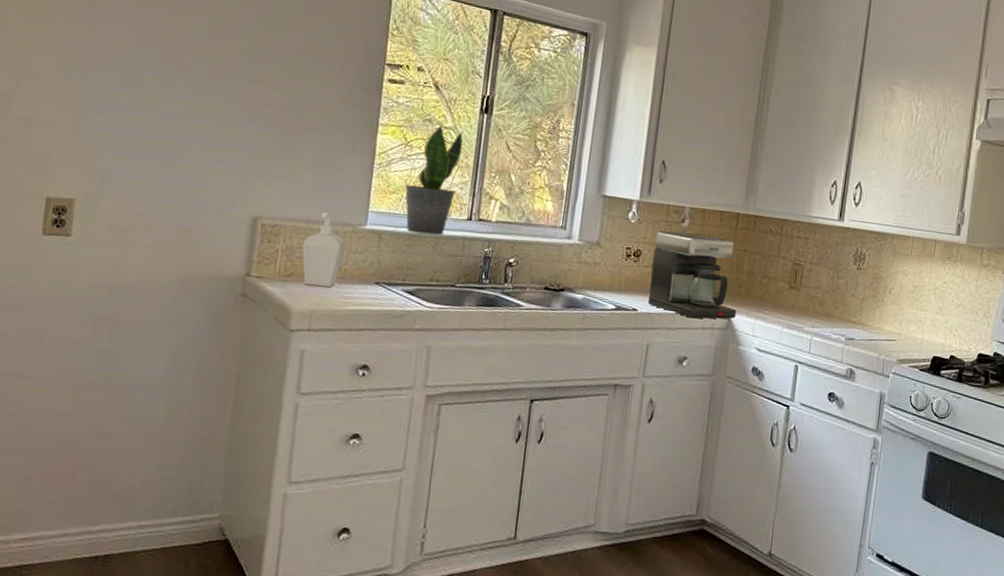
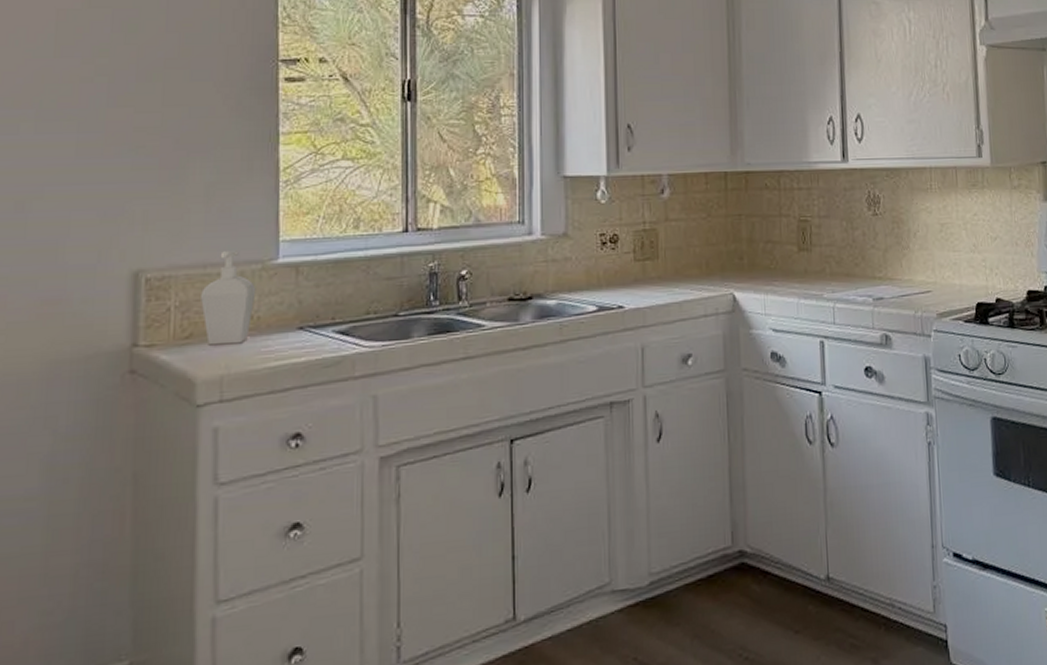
potted plant: present [405,125,463,236] -> none [322,123,386,259]
coffee maker: present [648,230,737,319] -> none [633,203,742,306]

